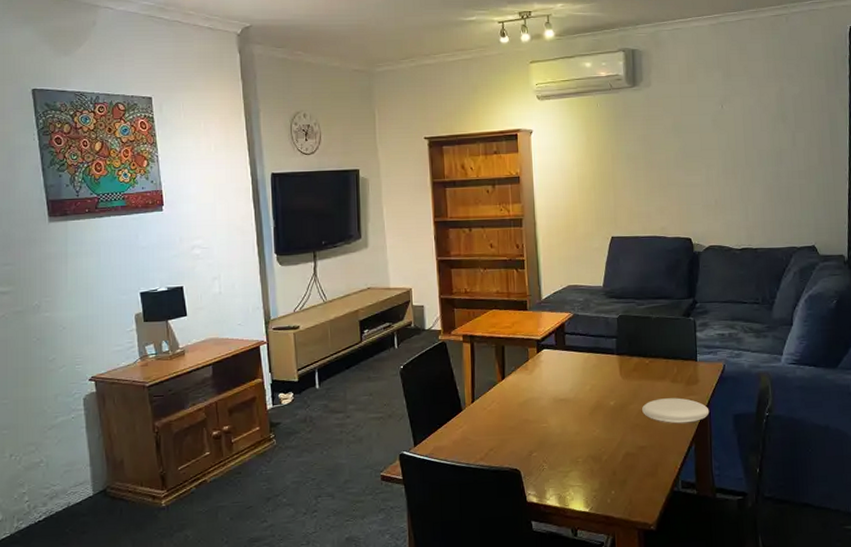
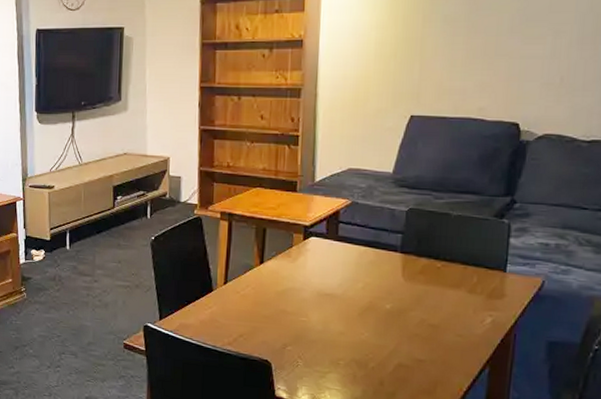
plate: present [642,398,710,425] -> none [425,309,515,344]

